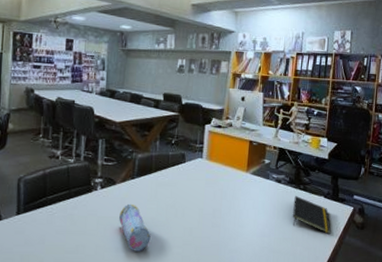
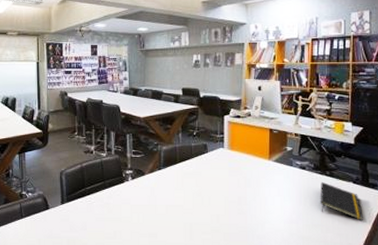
pencil case: present [119,203,151,251] -> none [150,193,181,237]

